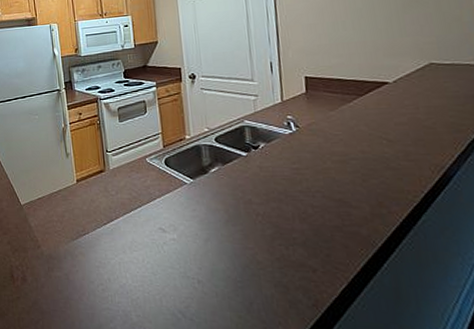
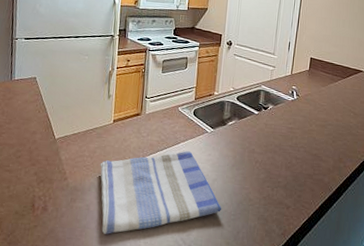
dish towel: none [71,208,224,306] -> present [100,151,222,234]

